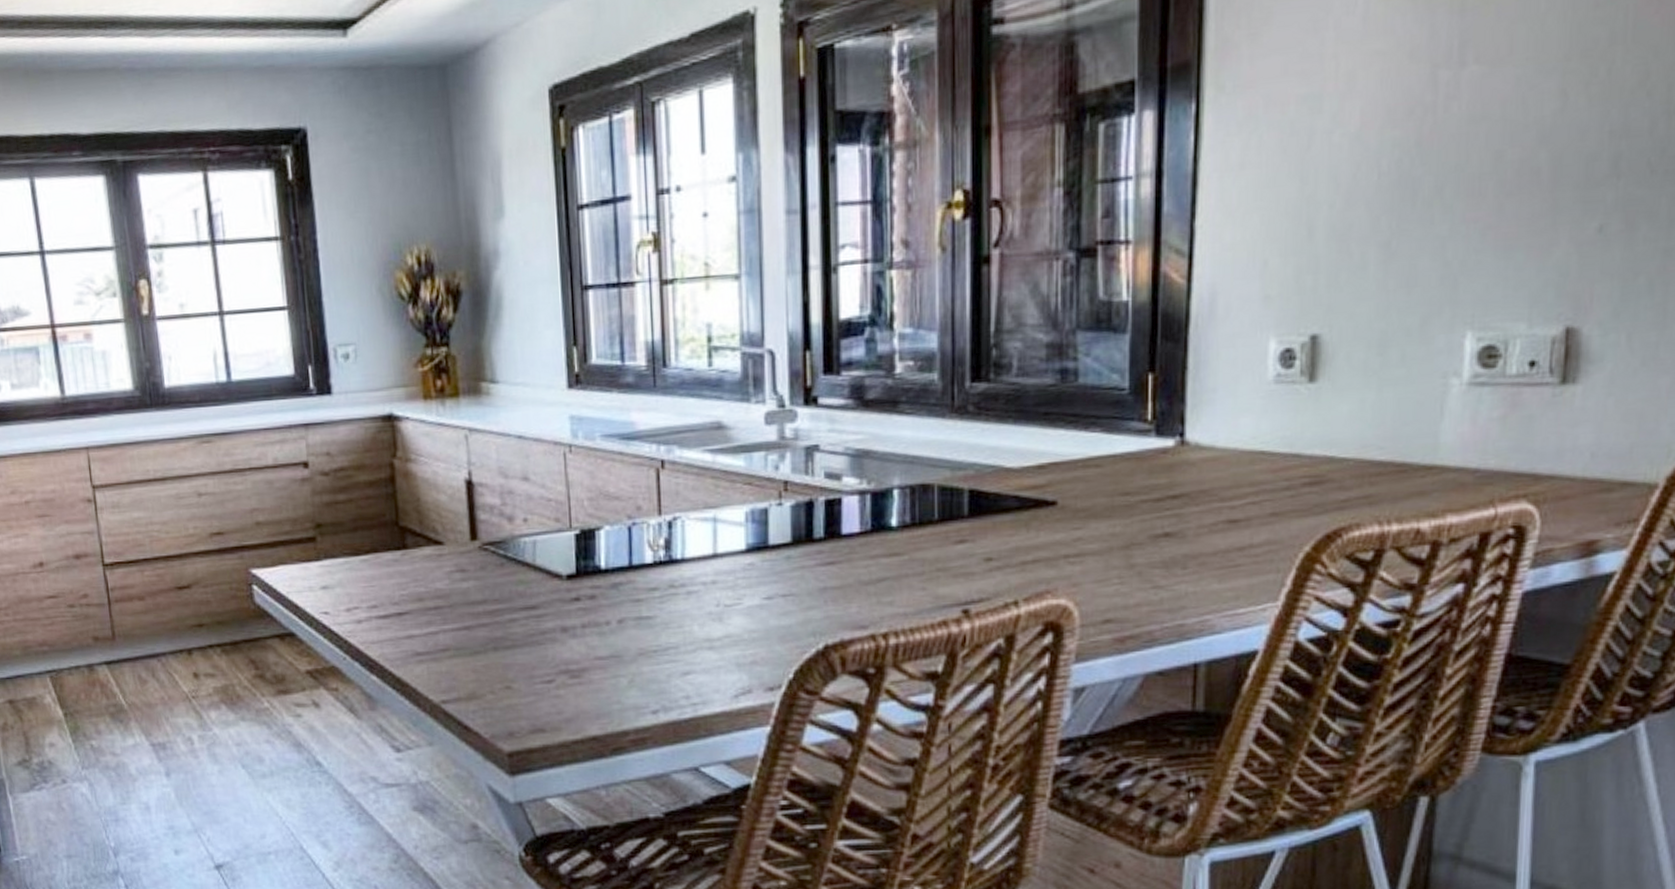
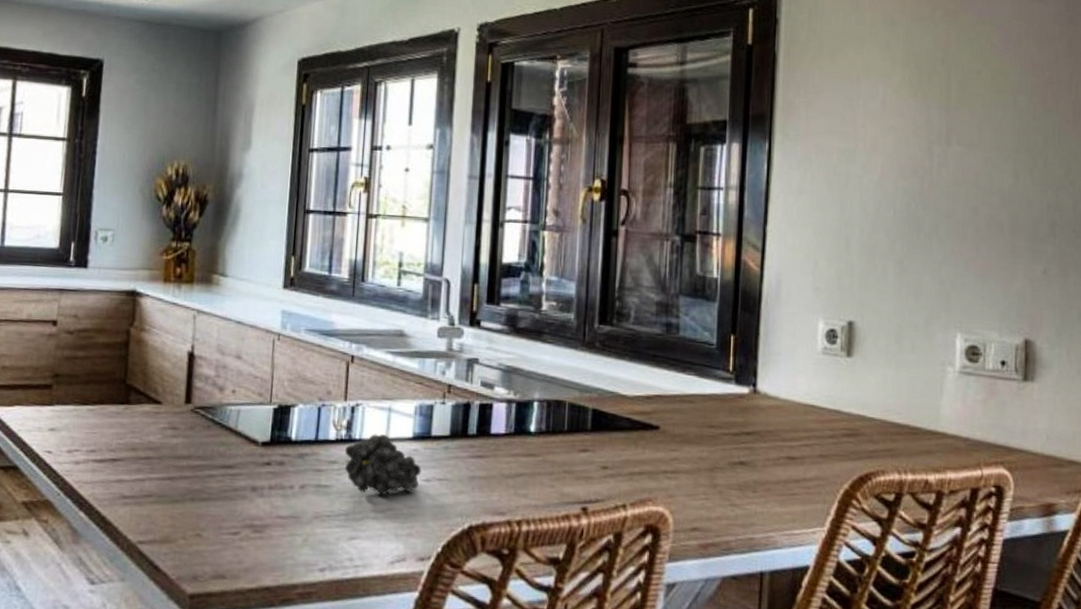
fruit: none [665,550,761,621] -> present [344,434,422,495]

